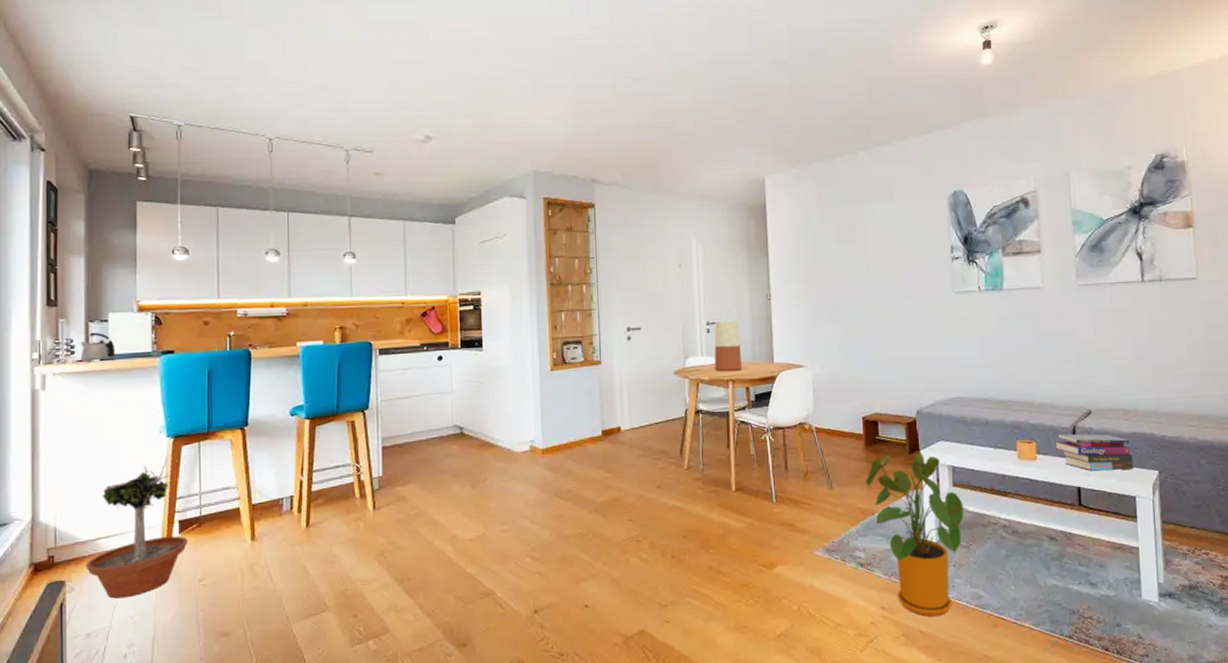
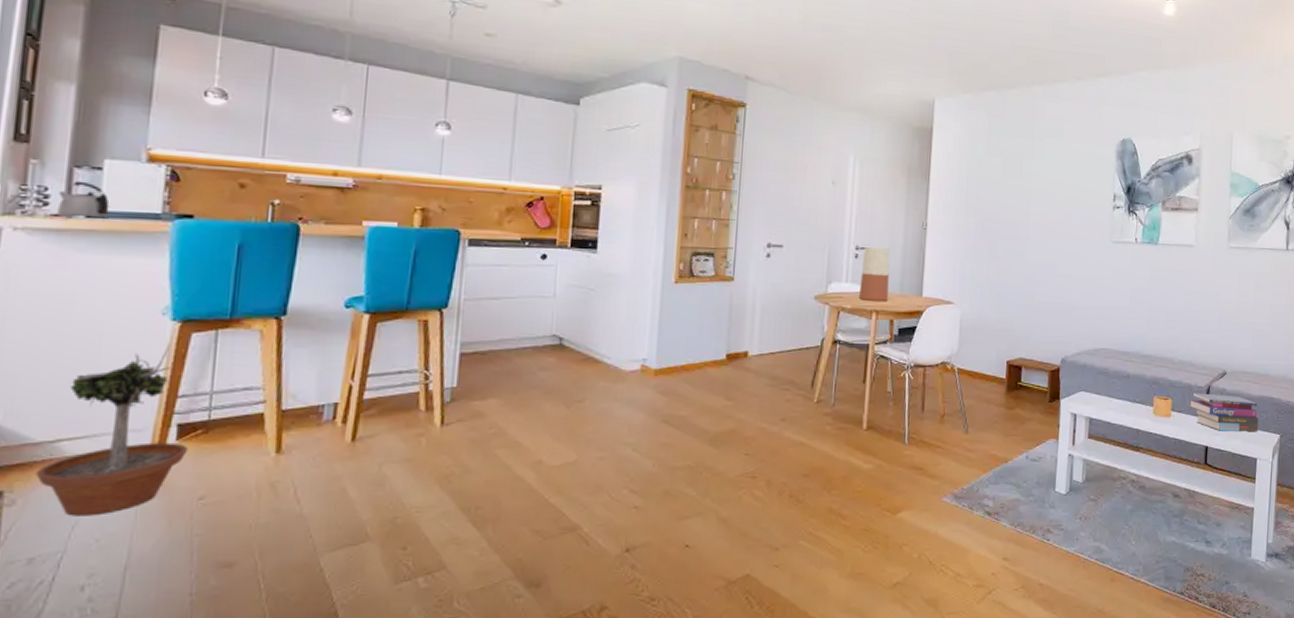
house plant: present [866,452,973,617] -> none [1002,401,1105,569]

